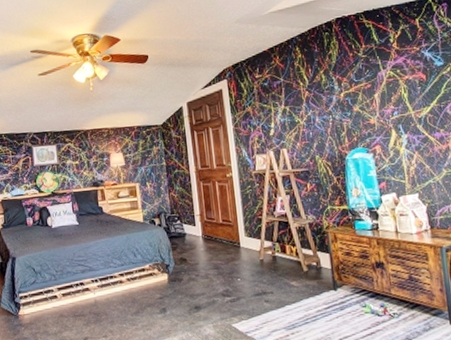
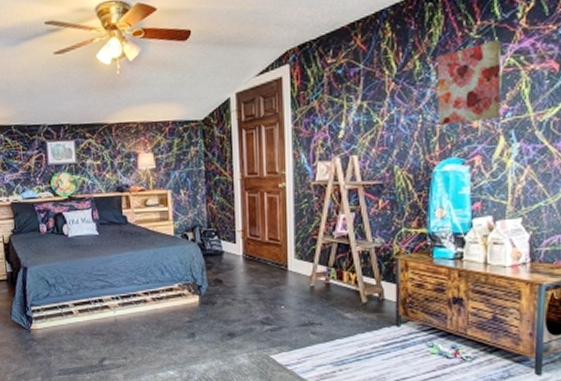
wall art: none [337,59,390,123] -> present [436,40,501,125]

